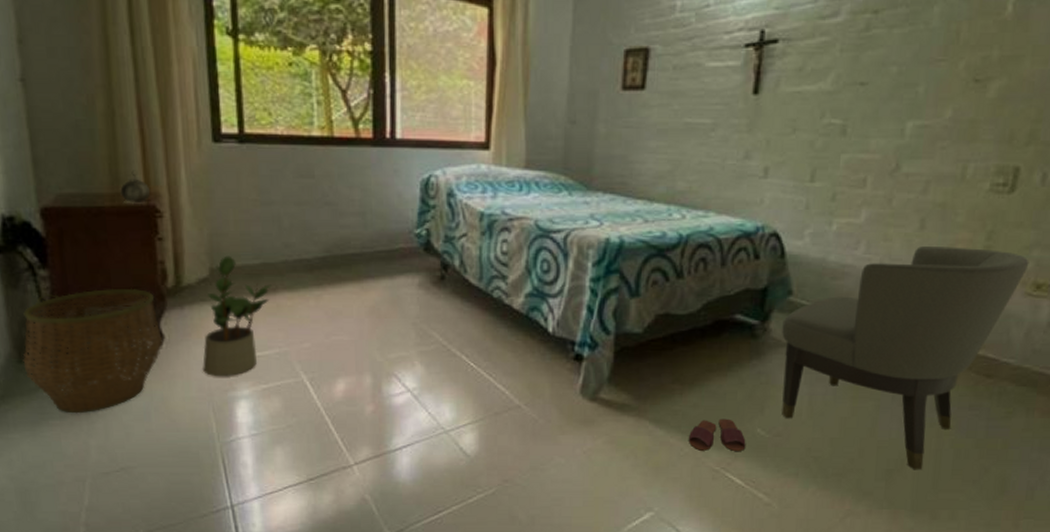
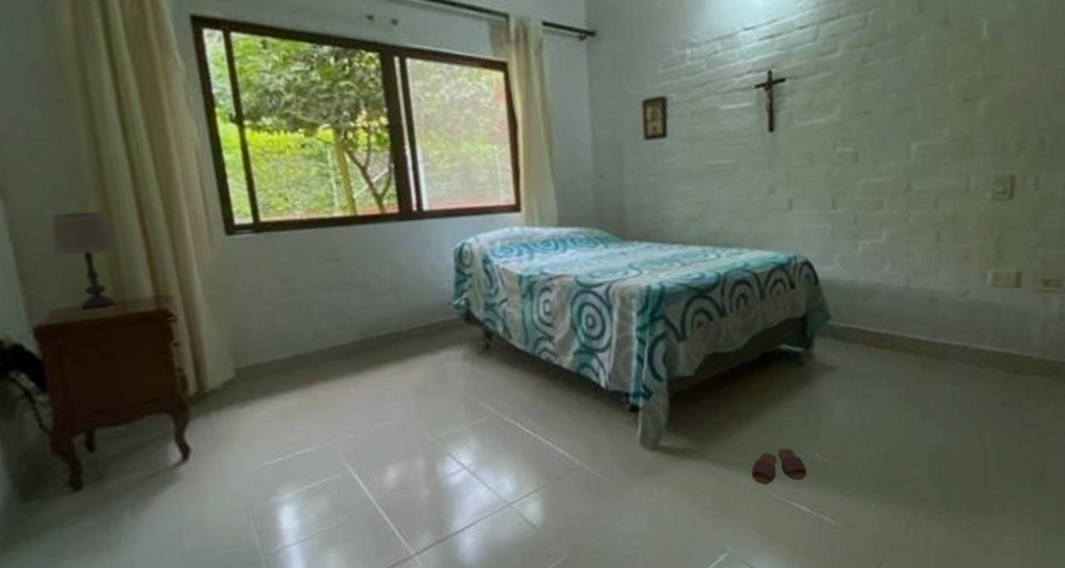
basket: present [22,288,164,414] -> none [22,401,190,550]
table lamp: none [62,107,118,197] -> present [51,211,118,309]
alarm clock: present [120,170,151,204] -> none [125,274,161,312]
potted plant: present [203,255,271,376] -> none [235,352,306,484]
chair: present [782,247,1029,470] -> none [825,253,1036,472]

